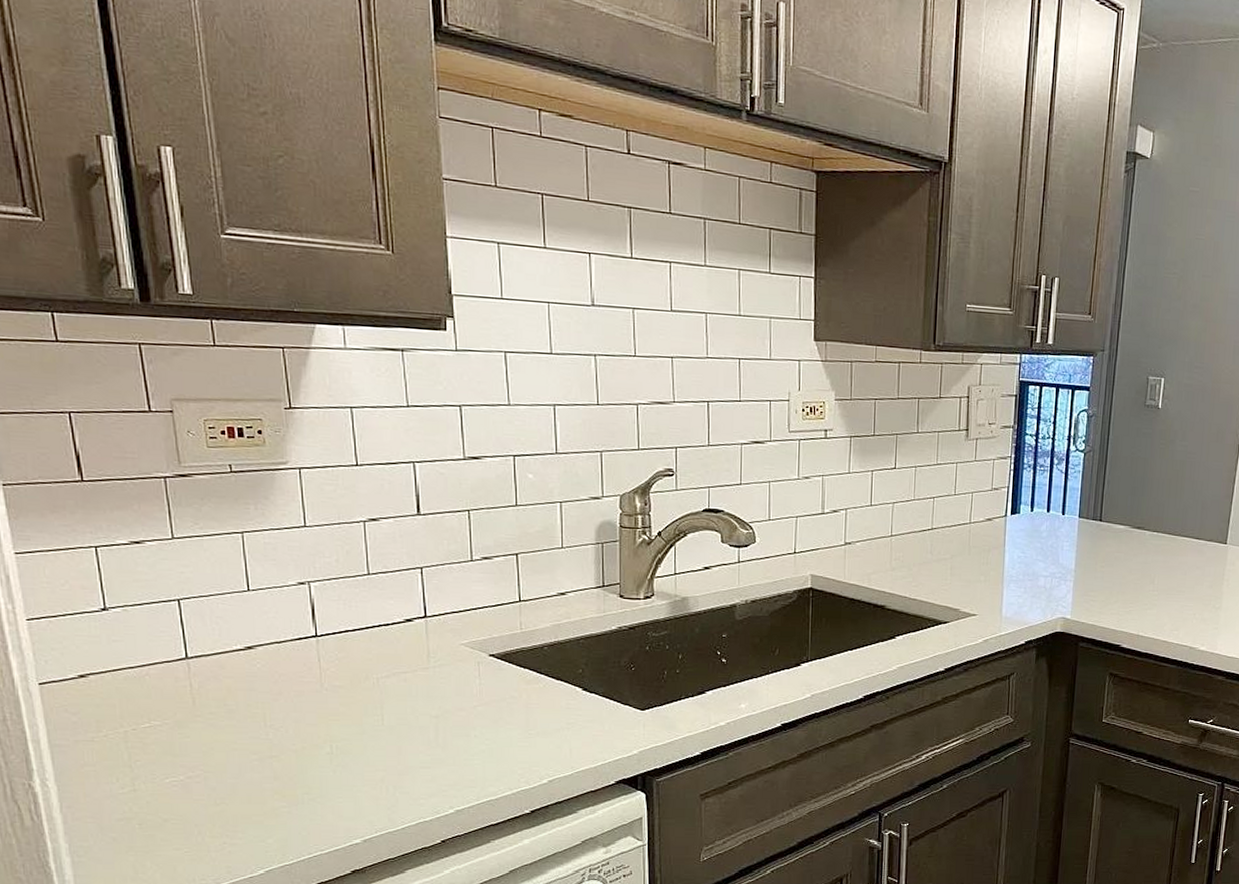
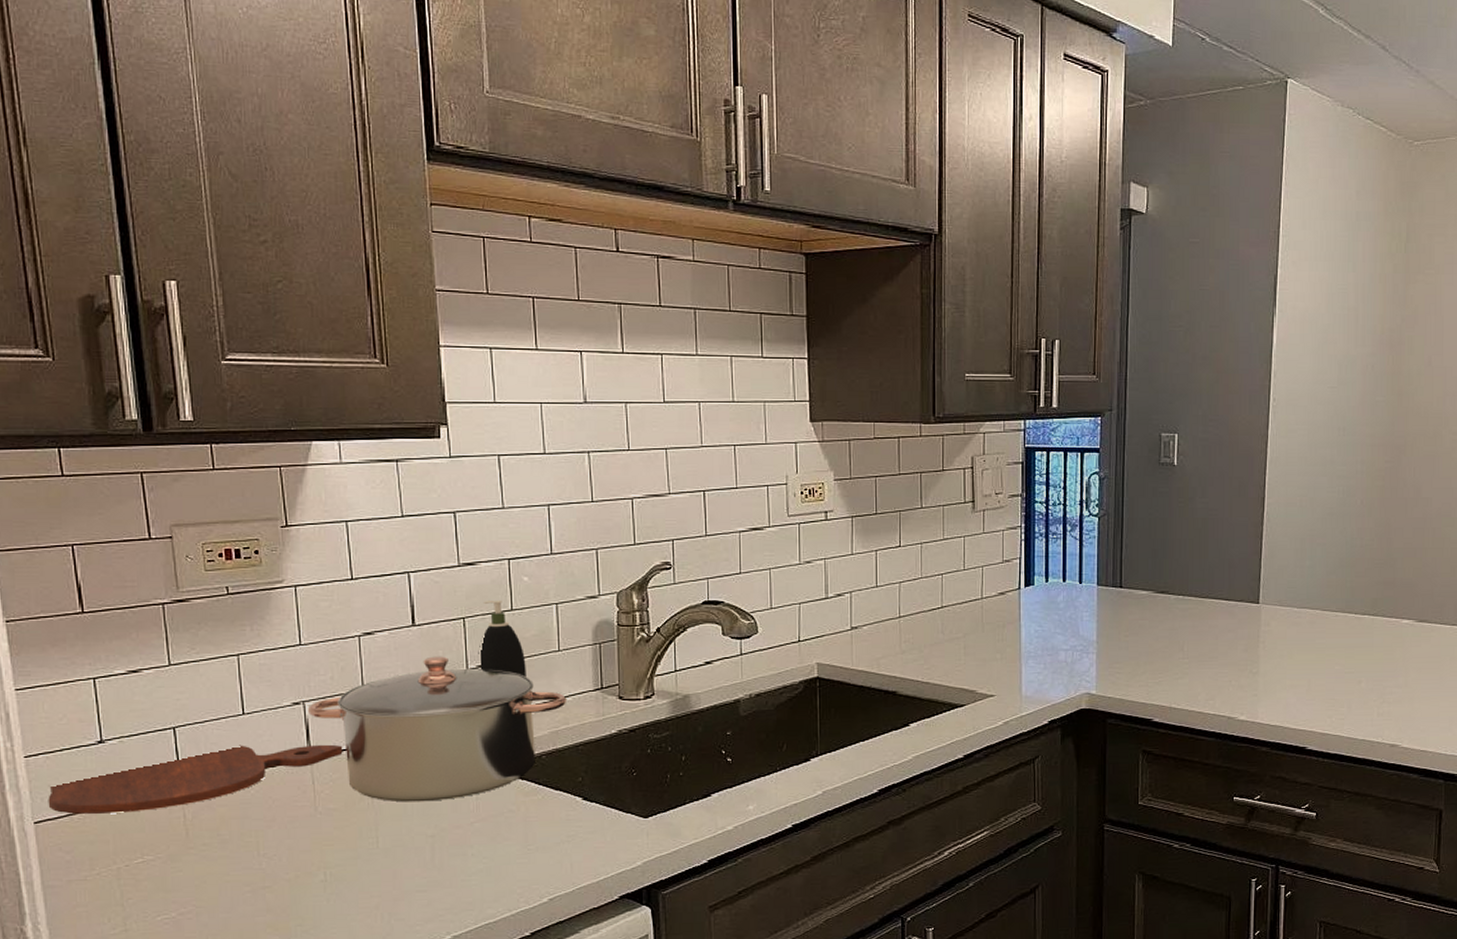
cutting board: none [52,620,349,680] -> present [48,744,343,815]
cooking pot: none [312,545,570,684] -> present [307,656,567,802]
soap dispenser: none [481,495,530,572] -> present [477,601,526,678]

